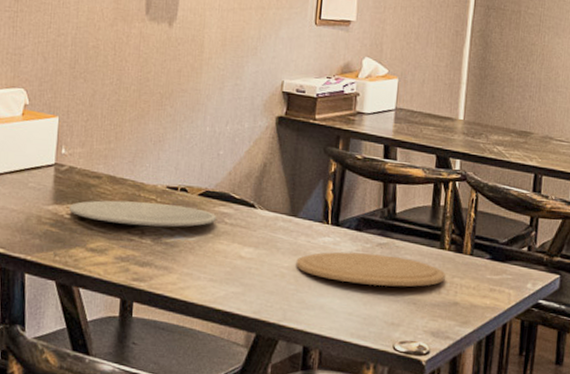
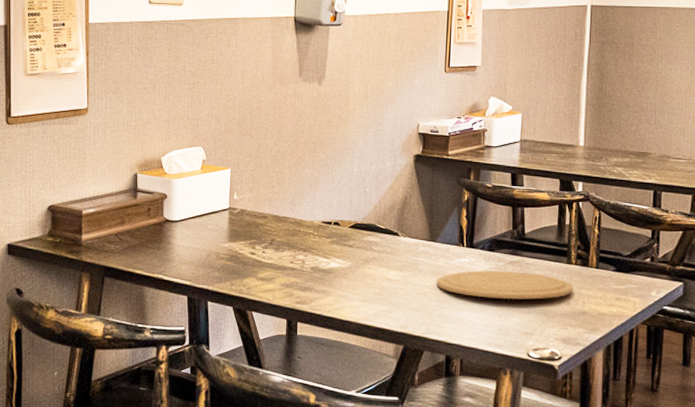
plate: present [70,200,217,228] -> none [242,236,366,257]

